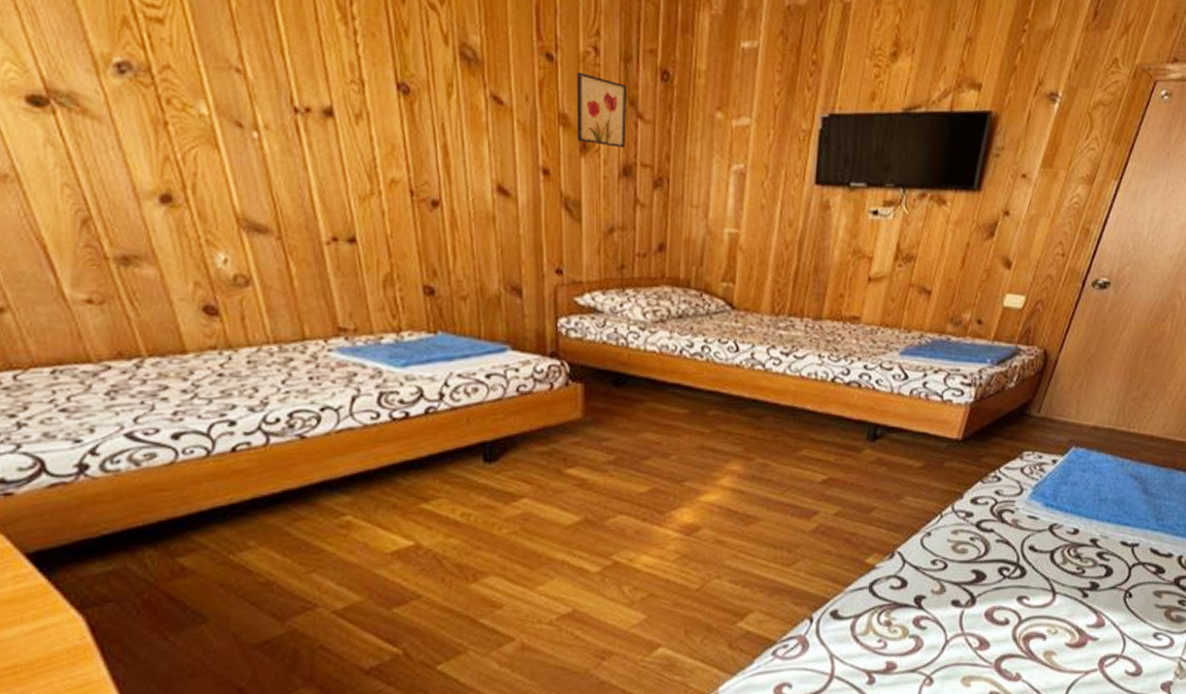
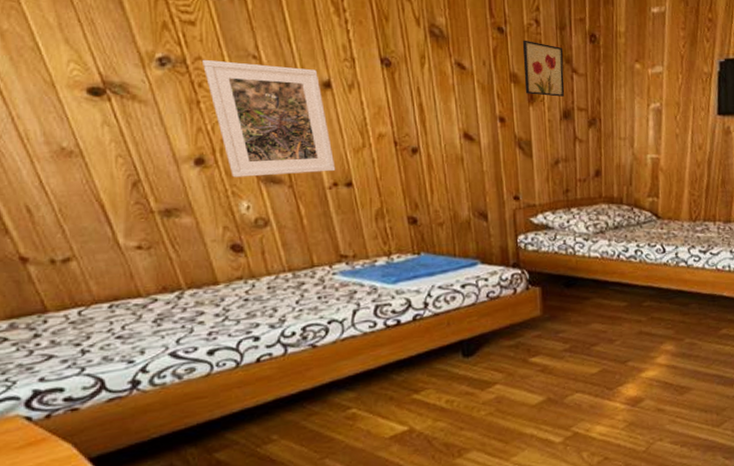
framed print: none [171,69,336,223] -> present [201,59,336,178]

